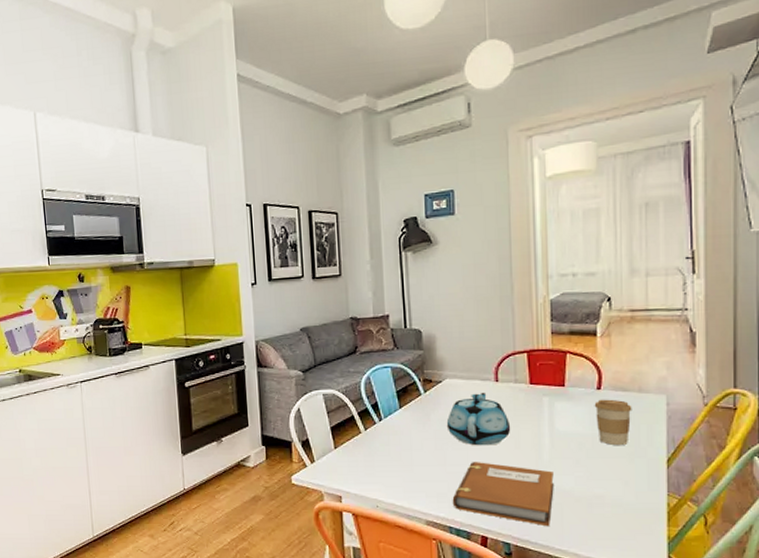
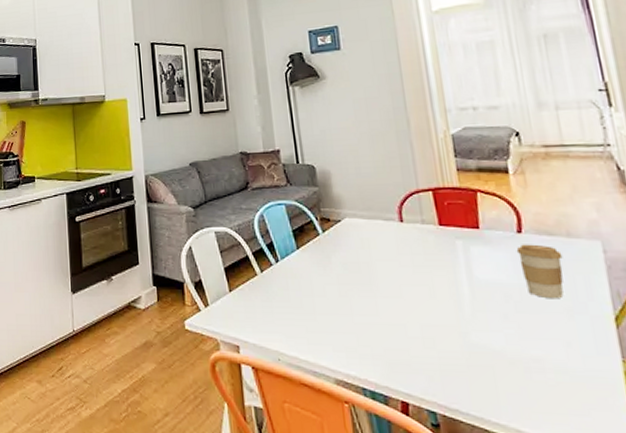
teapot: present [446,392,511,446] -> none [349,233,423,294]
notebook: present [452,462,554,527] -> none [363,312,483,394]

